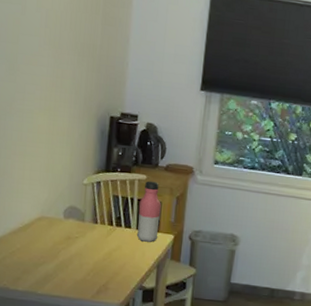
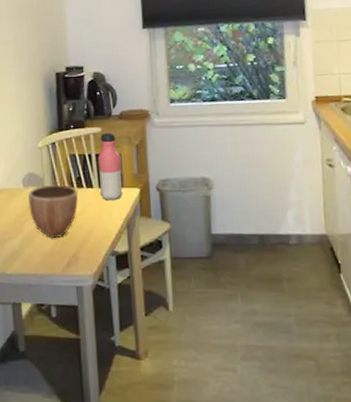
decorative bowl: none [67,219,117,268] -> present [28,184,79,238]

